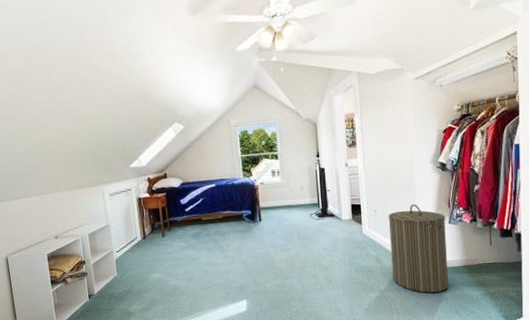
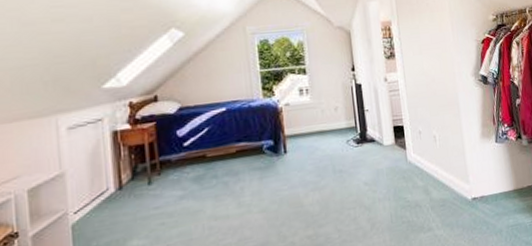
laundry hamper: present [388,204,449,293] -> none [434,122,502,227]

